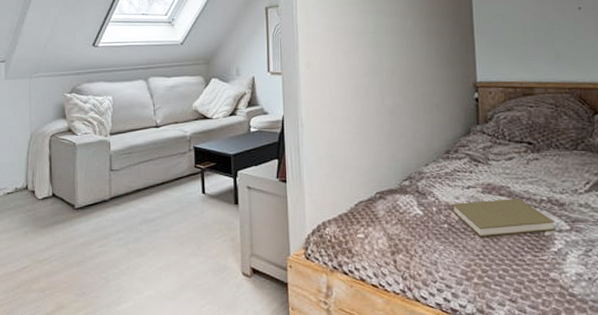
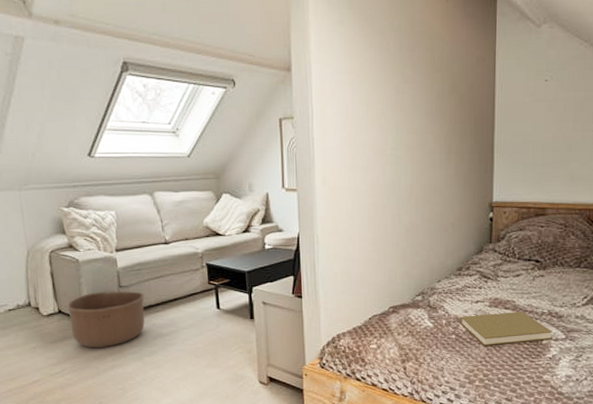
basket: none [61,175,133,234] -> present [67,291,145,348]

